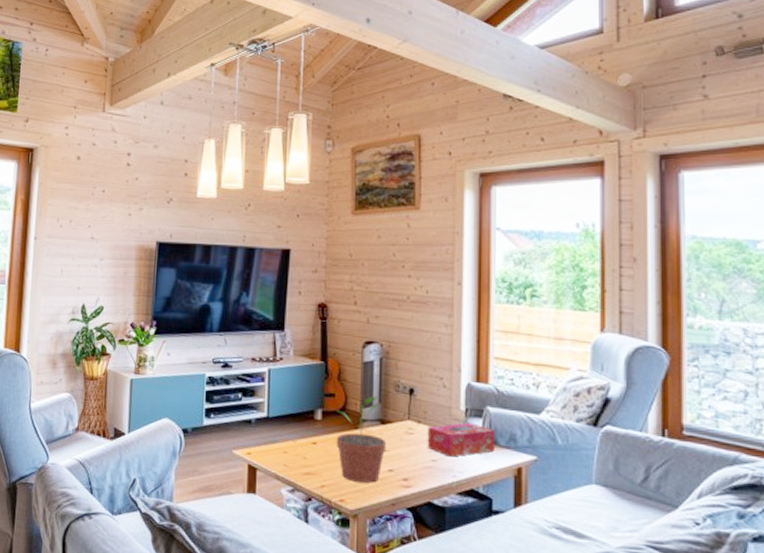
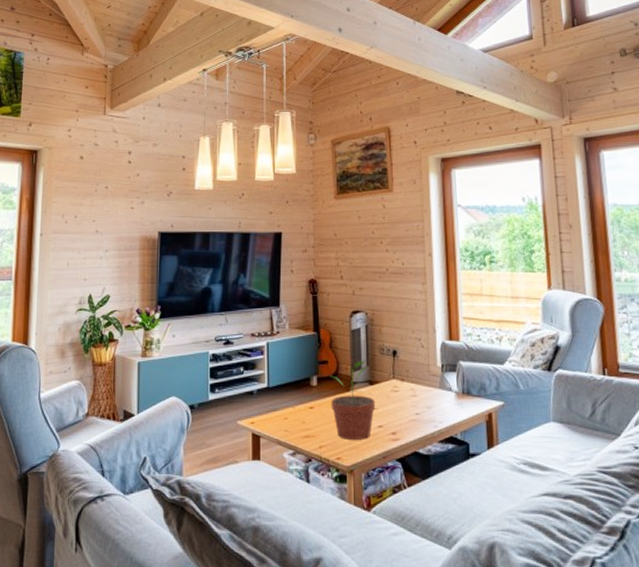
tissue box: present [427,422,496,457] -> none [410,377,469,409]

